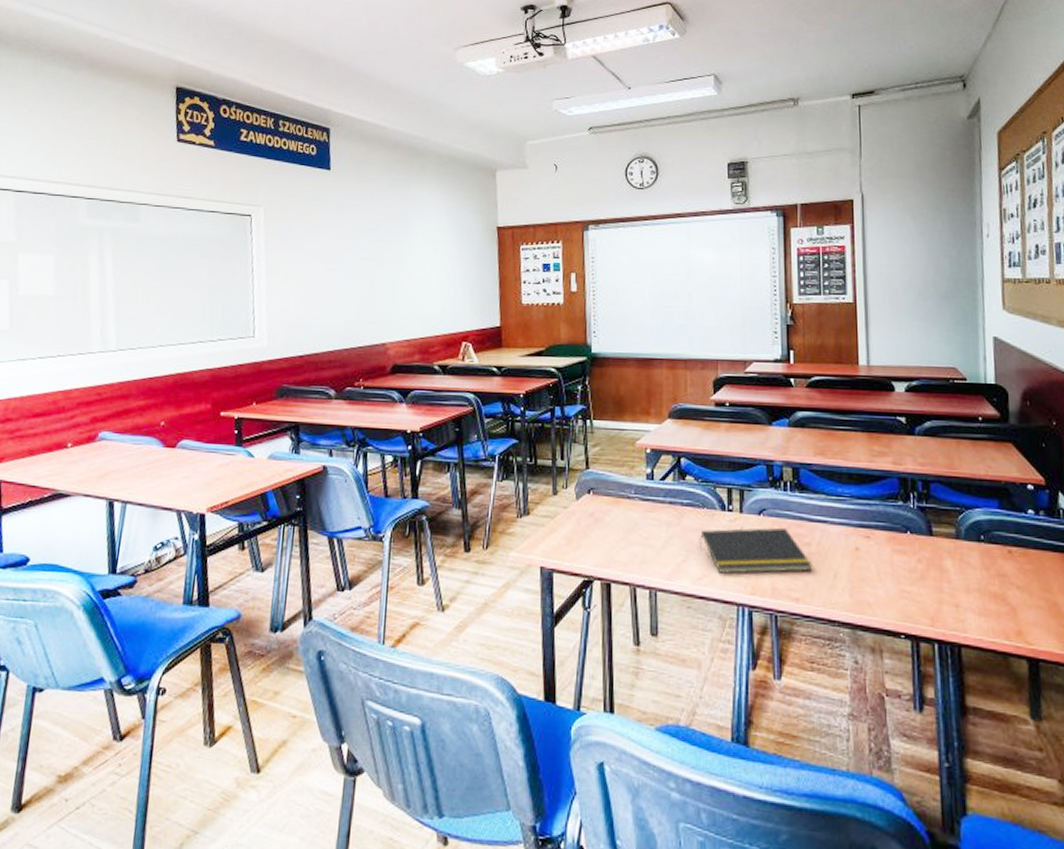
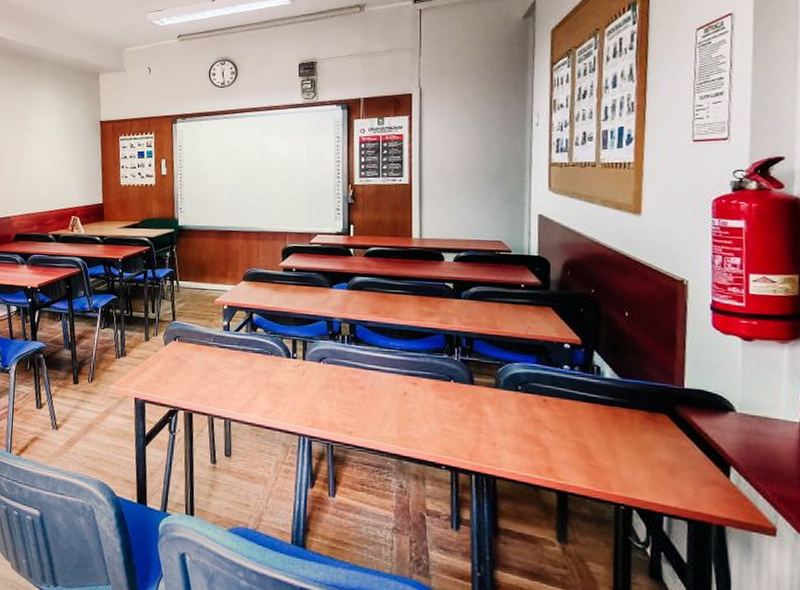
notepad: present [700,527,813,574] -> none [268,373,365,411]

